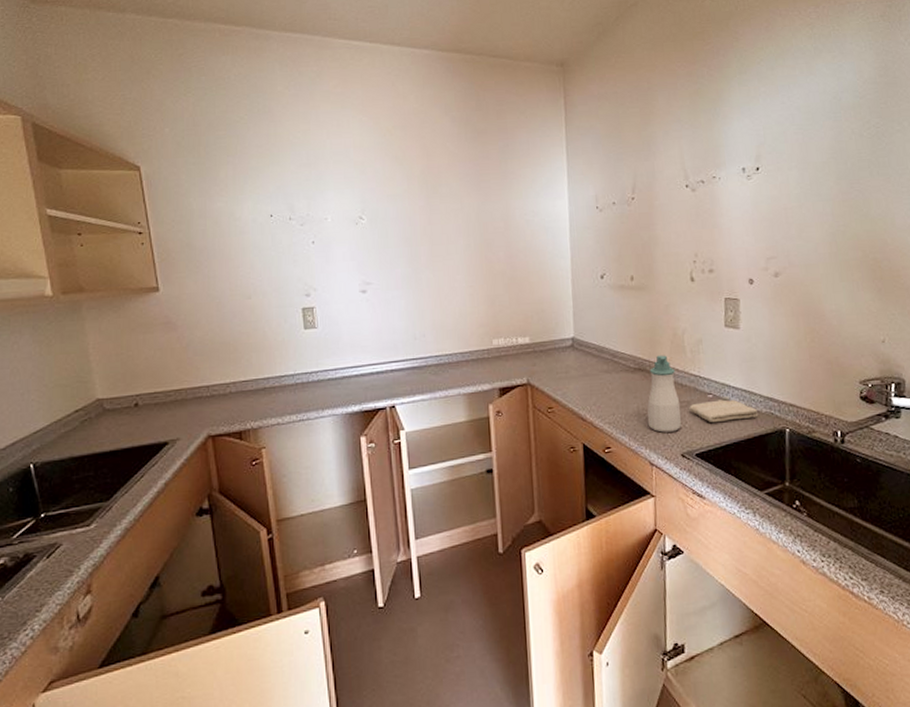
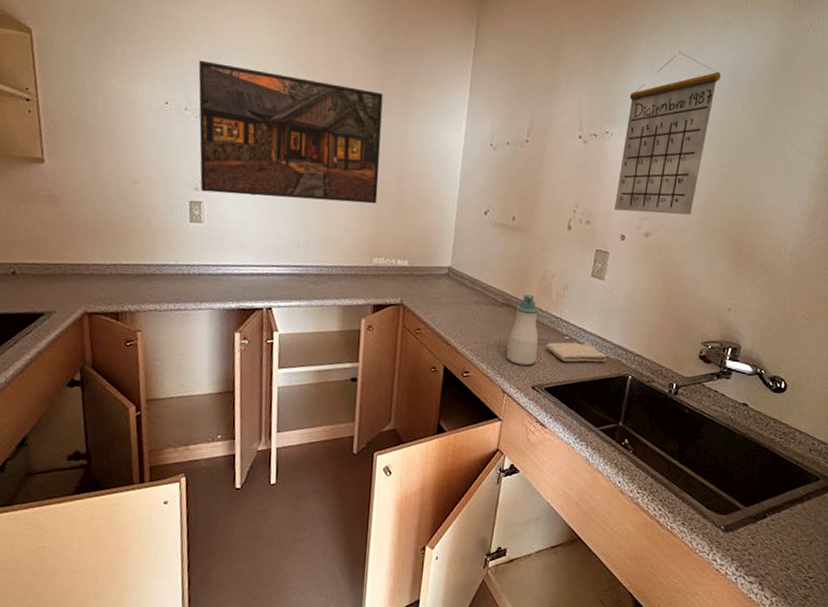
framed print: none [299,170,489,297] -> present [198,60,383,204]
calendar: none [731,86,823,254] -> present [614,51,721,215]

